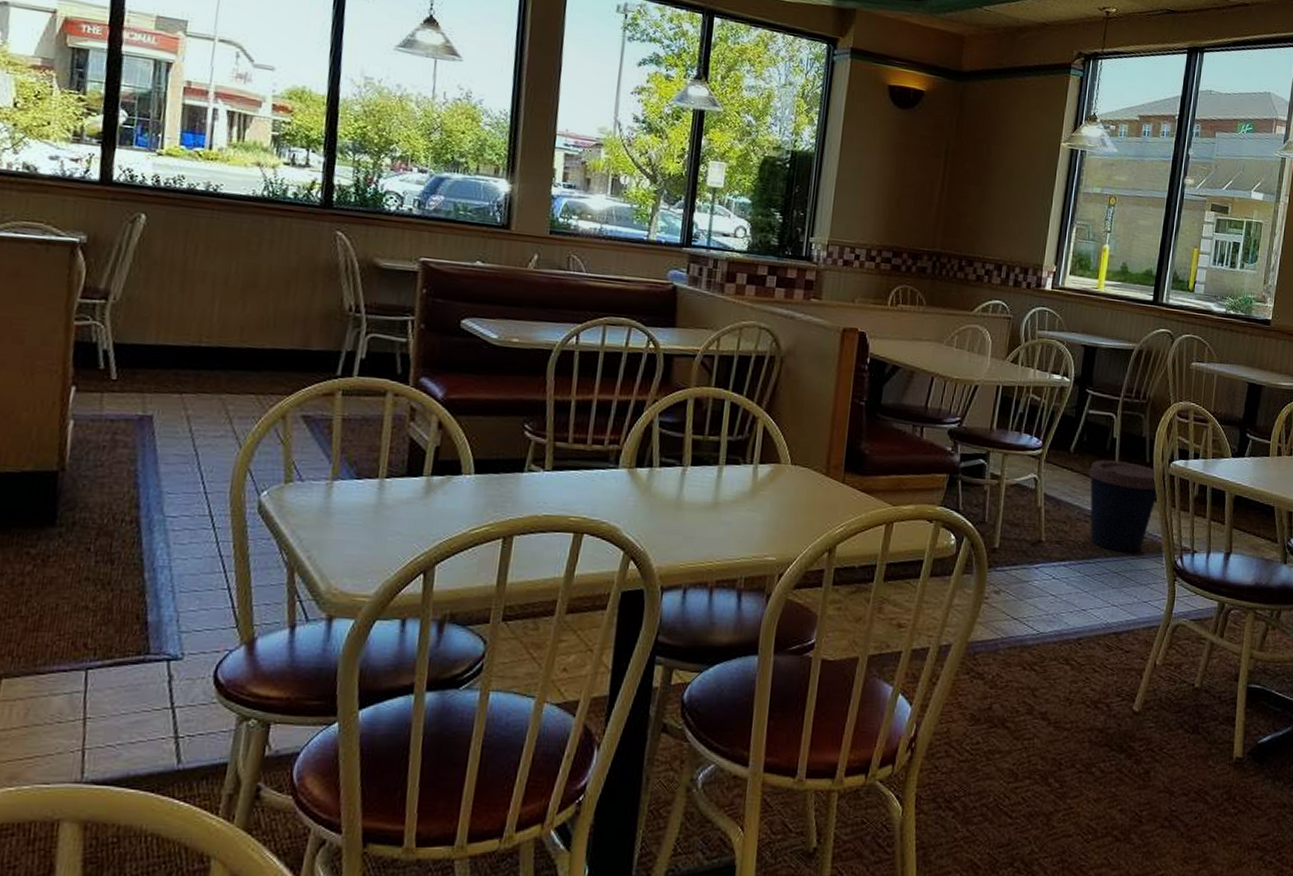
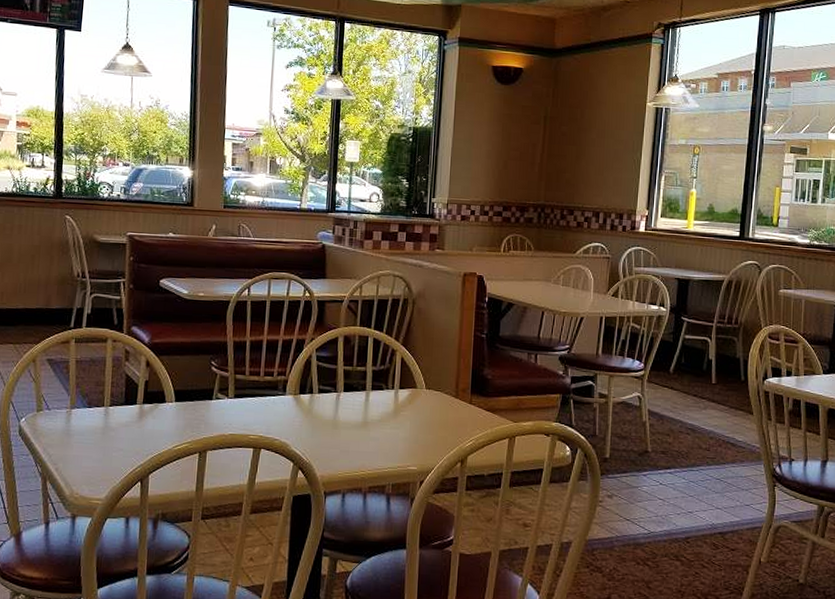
coffee cup: present [1088,460,1159,553] -> none [687,379,755,461]

